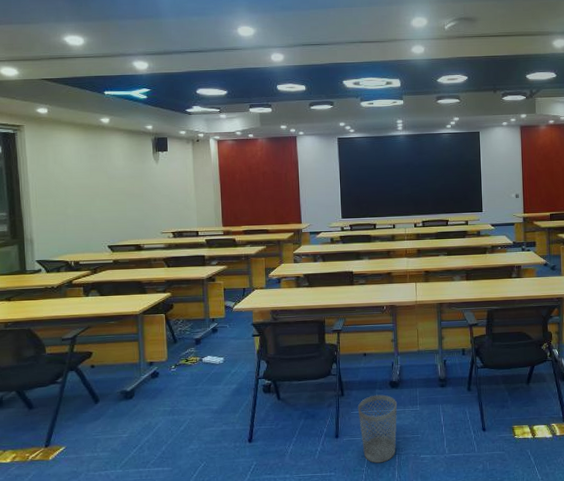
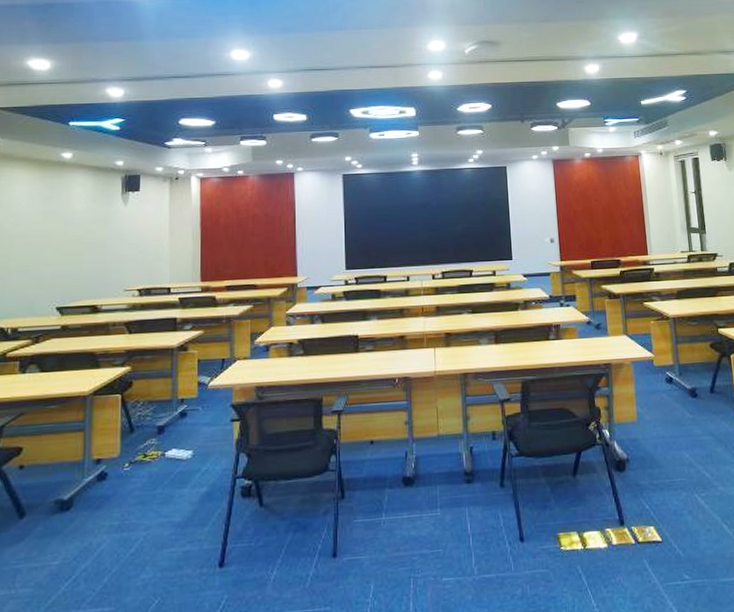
wastebasket: present [357,394,397,463] -> none [361,495,412,592]

